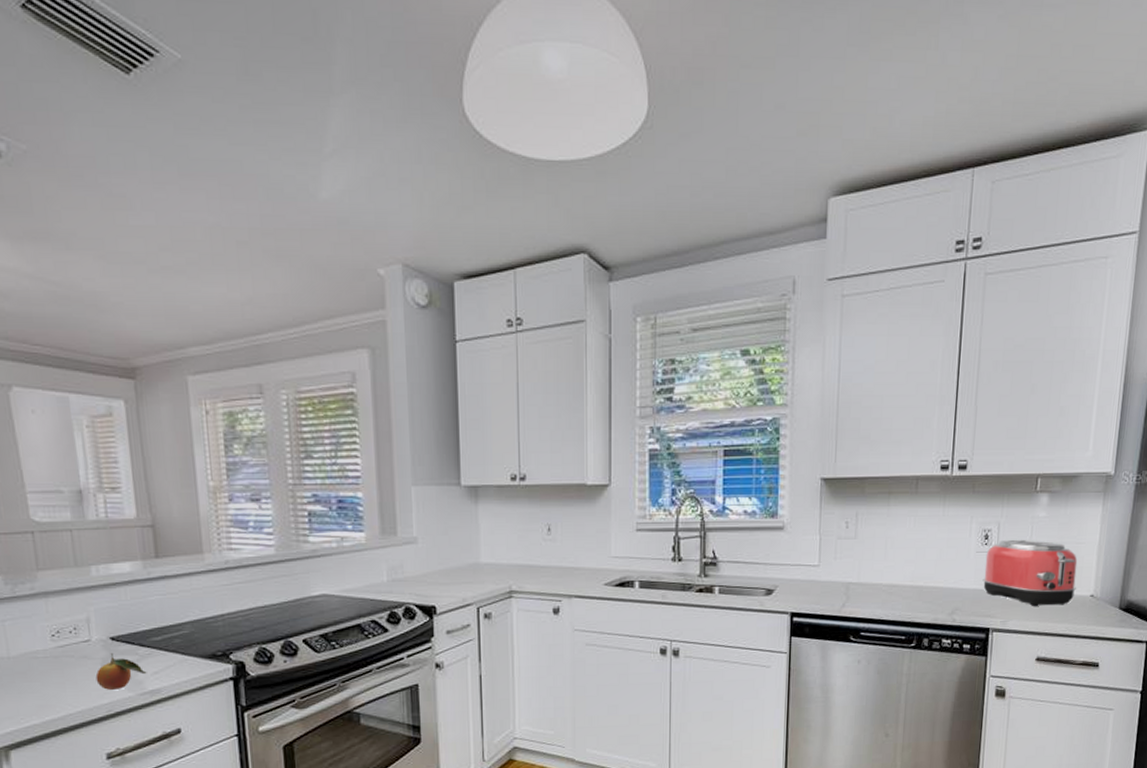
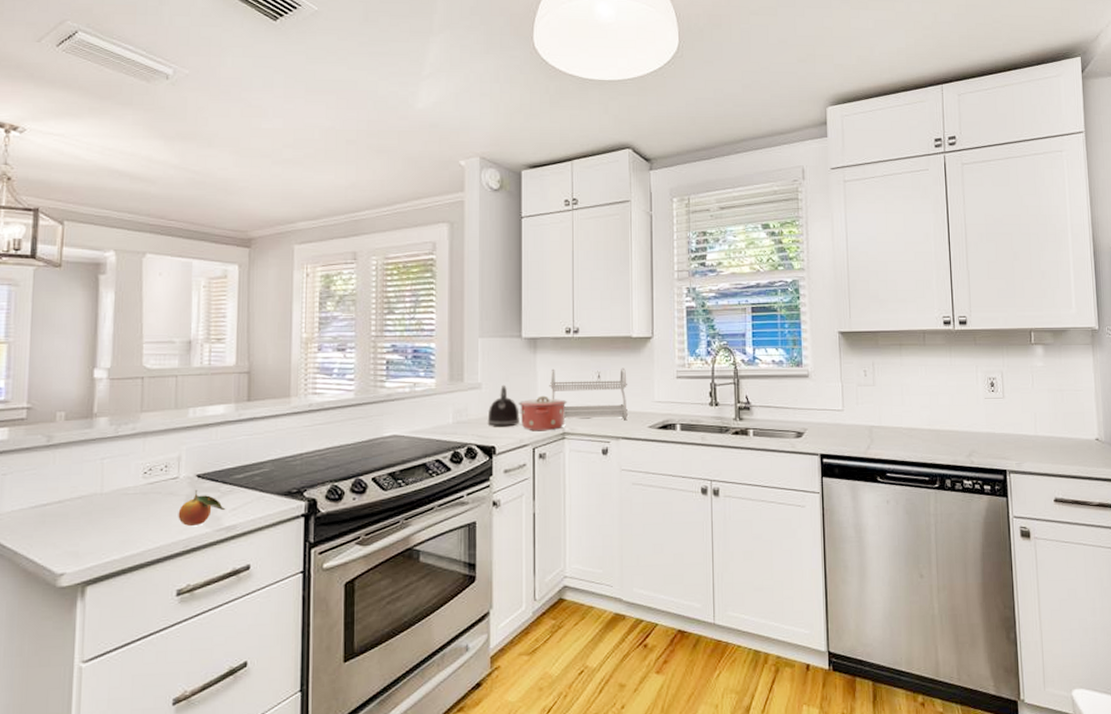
kettle: none [425,539,462,585] -> present [487,384,520,427]
casserole: none [459,550,514,590] -> present [518,395,567,431]
dish rack: none [493,519,581,578] -> present [549,368,628,421]
toaster: present [982,539,1078,606] -> none [994,386,1082,449]

